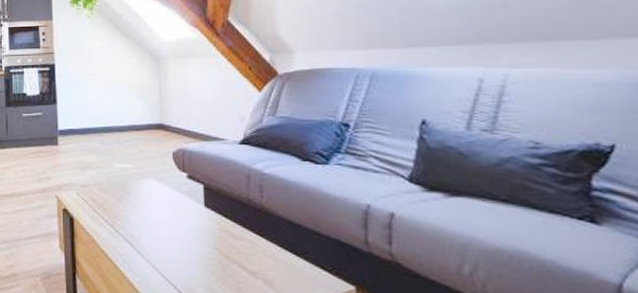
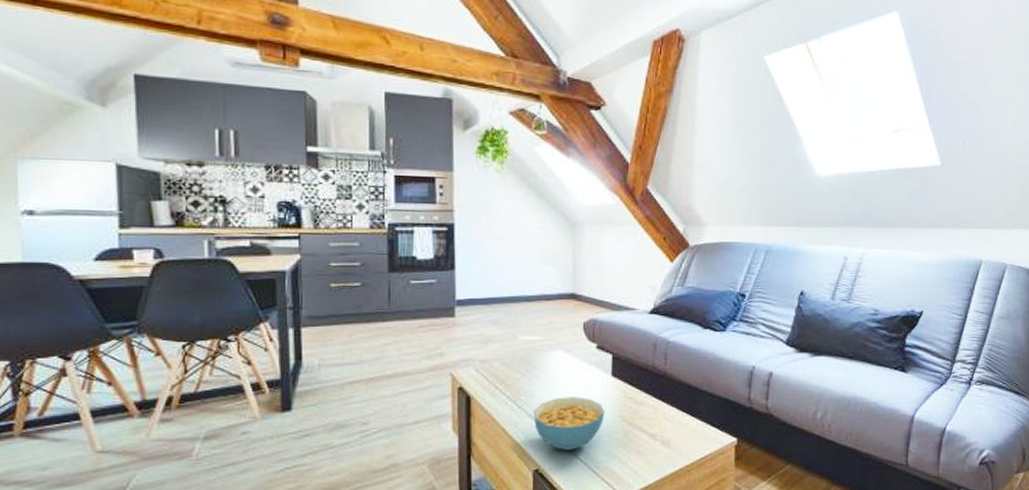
cereal bowl: none [130,224,199,279] -> present [533,397,604,450]

